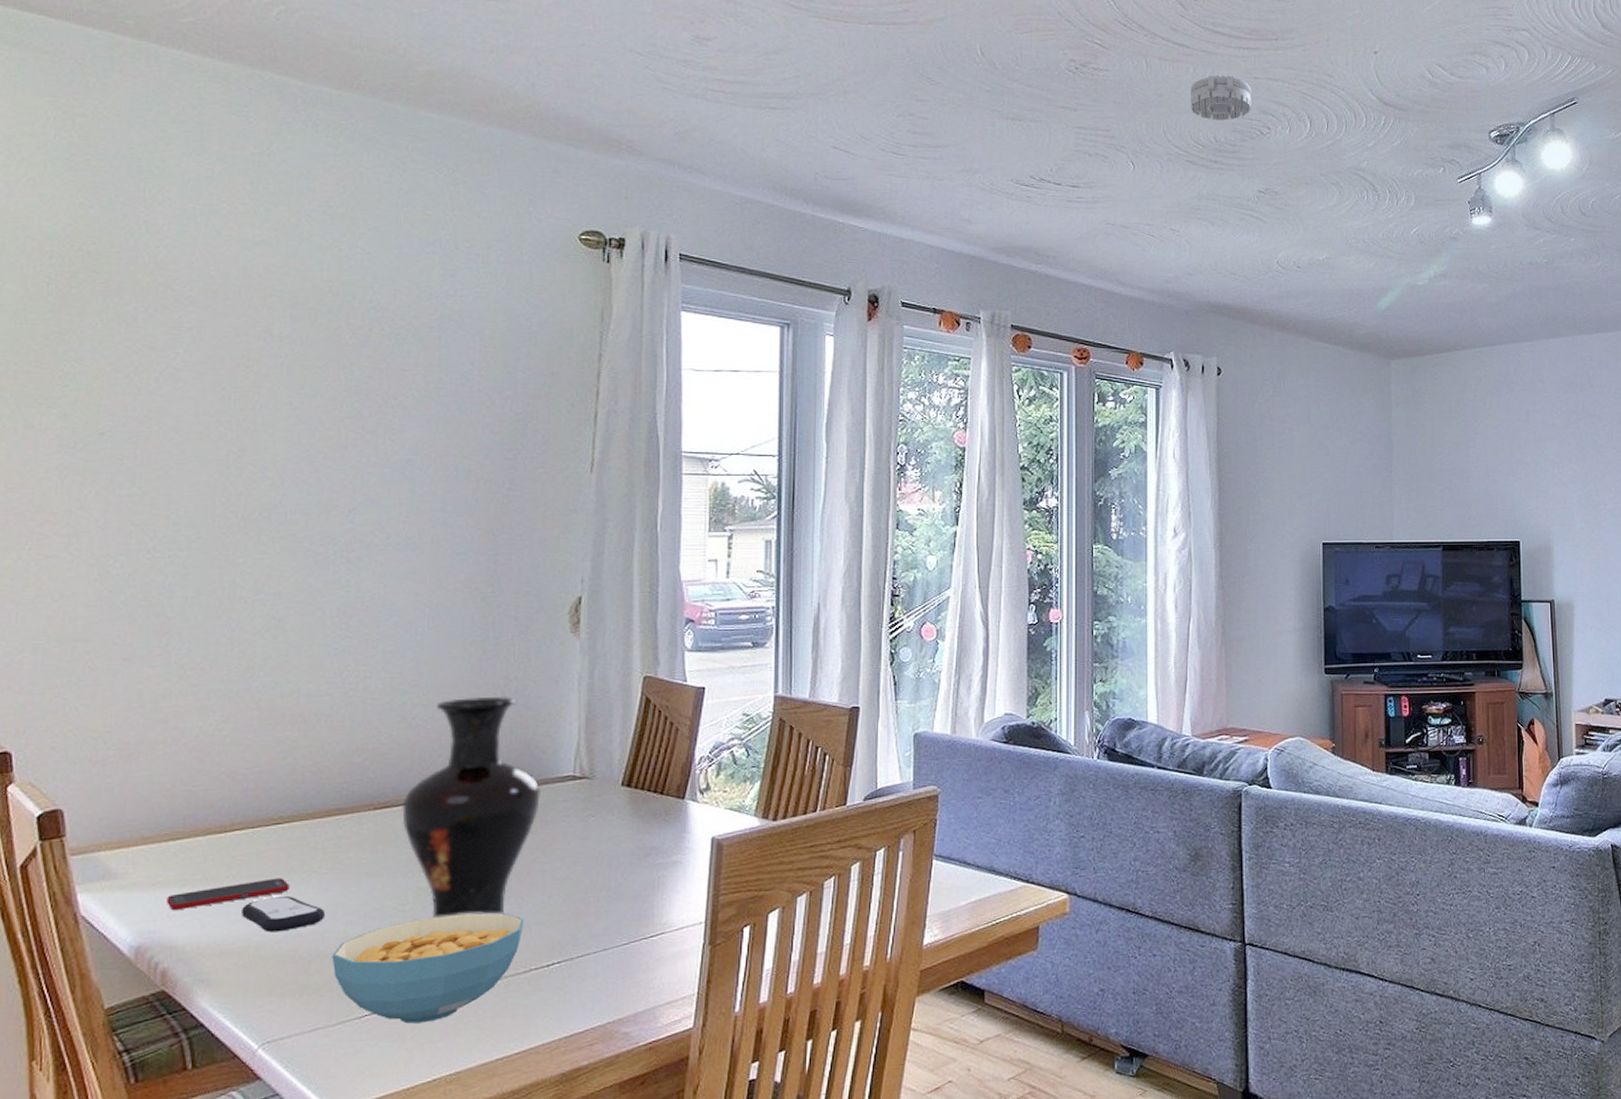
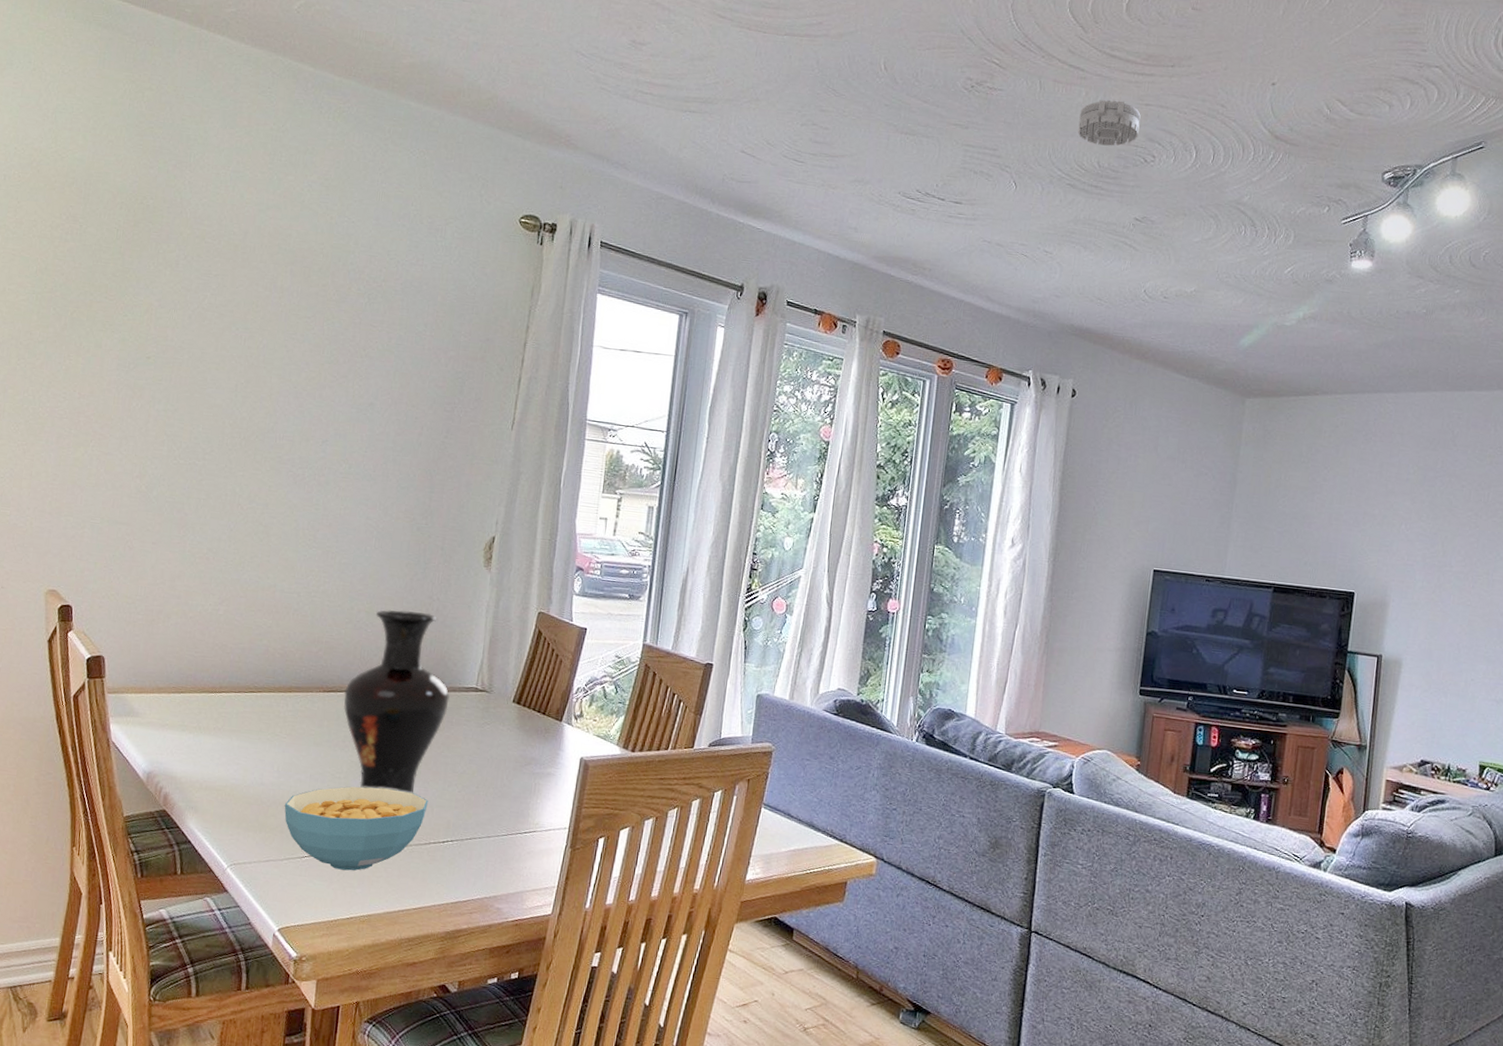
cell phone: present [166,878,290,911] -> none [171,735,258,749]
remote control: present [242,895,326,933] -> none [222,750,283,779]

